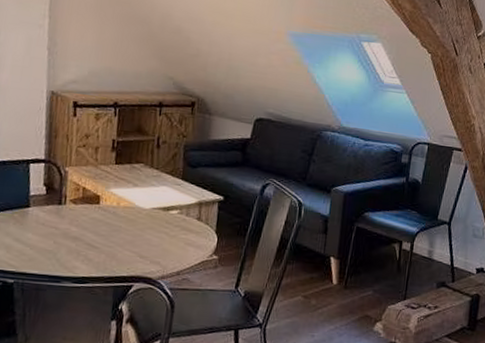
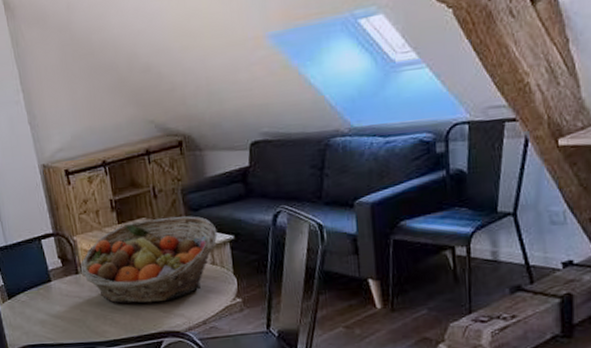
fruit basket: none [64,165,209,247] -> present [80,216,218,304]

